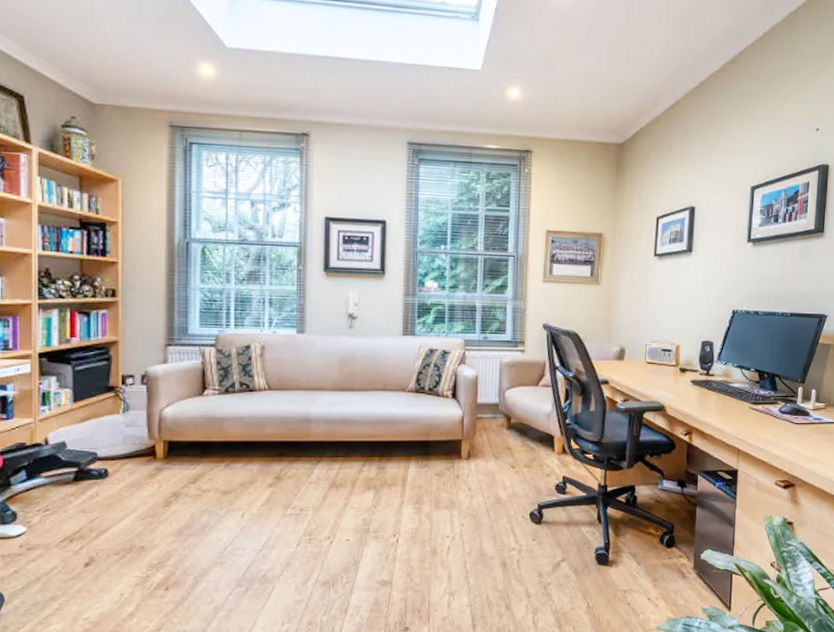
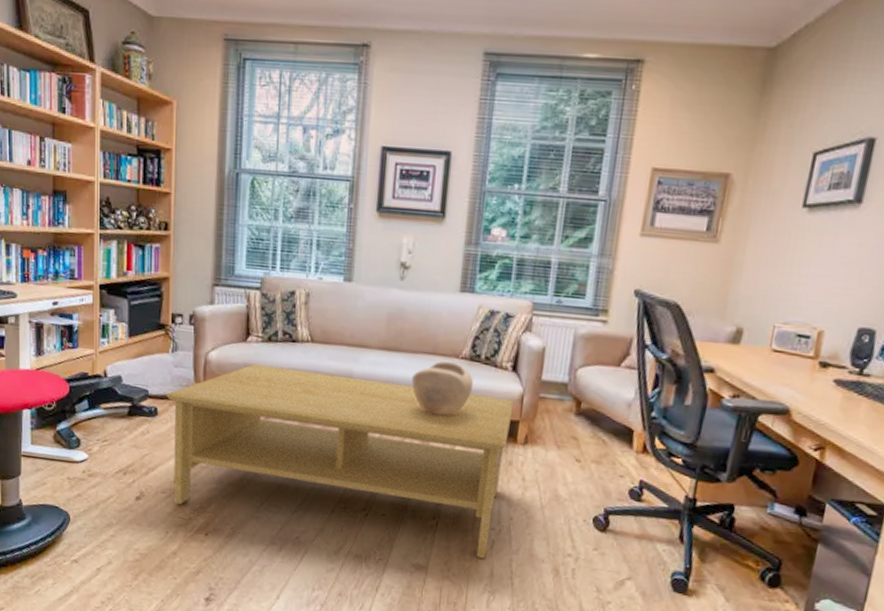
coffee table: none [117,416,456,565] -> present [166,364,514,559]
decorative bowl: none [366,395,420,443] -> present [412,360,473,417]

